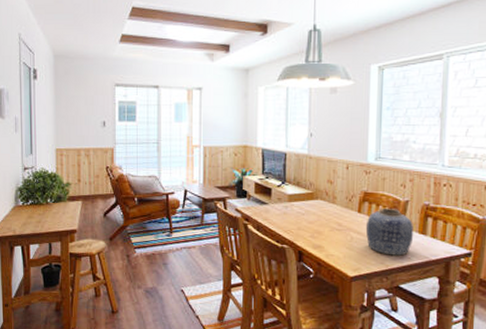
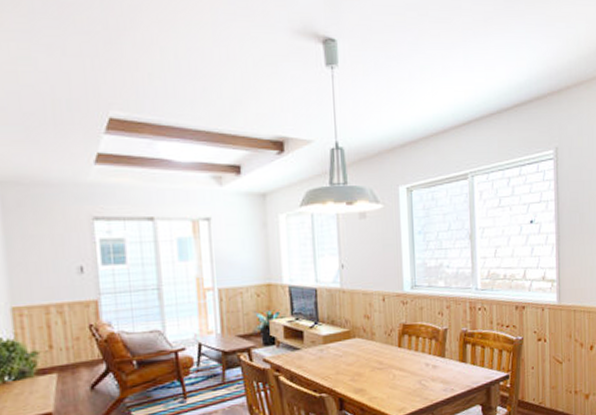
vase: present [365,209,413,256] -> none [407,339,454,389]

